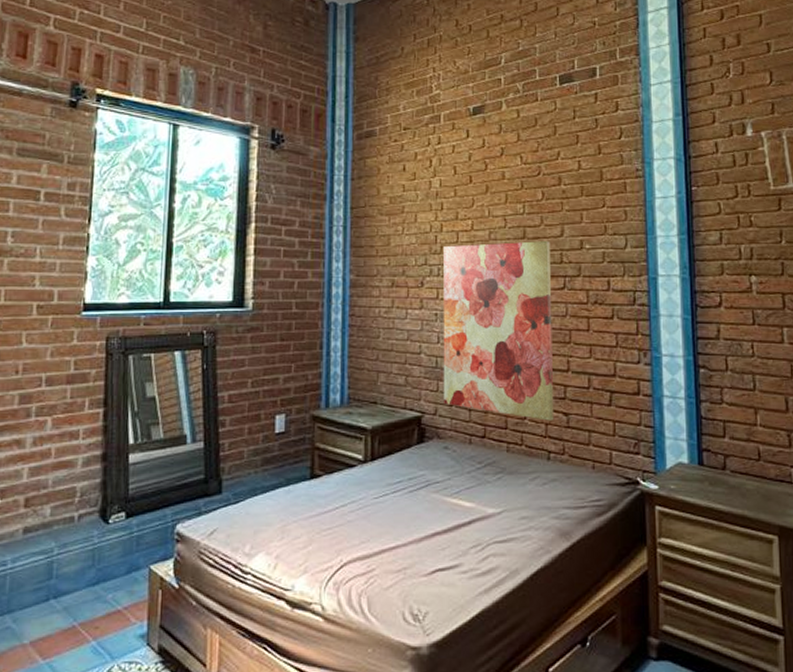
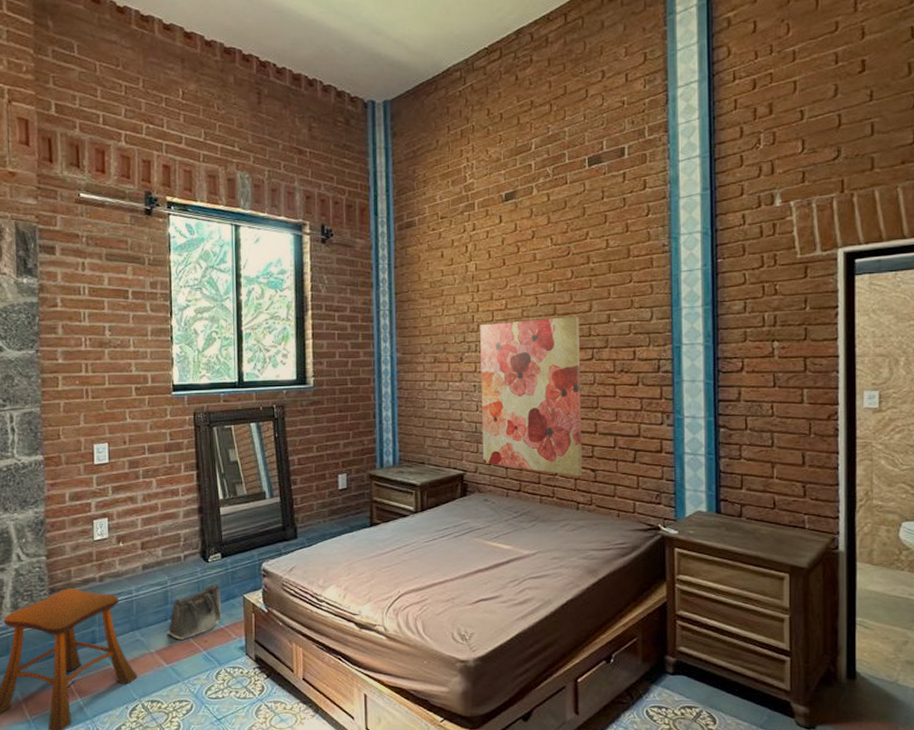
saddlebag: none [47,552,121,626] -> present [167,584,222,640]

